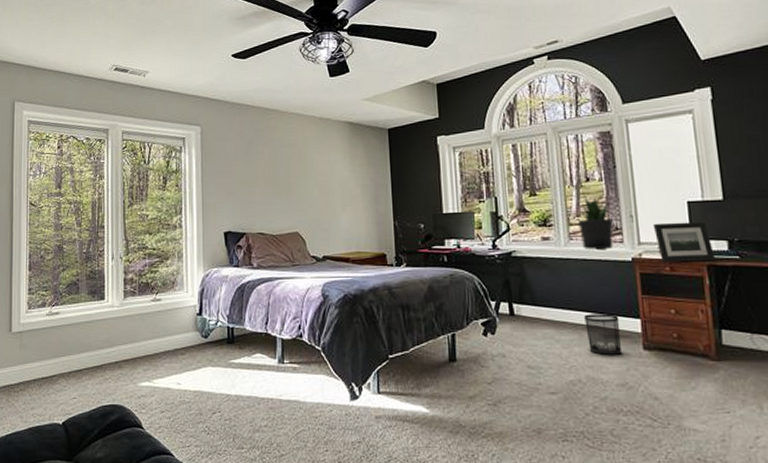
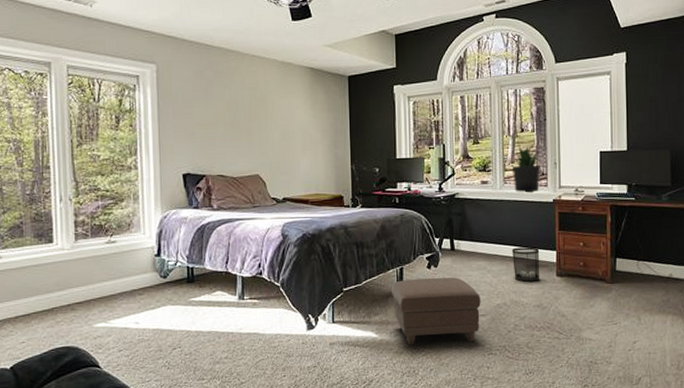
ottoman: none [442,346,550,425] -> present [391,277,481,346]
picture frame: present [652,221,715,263] -> none [571,168,617,204]

